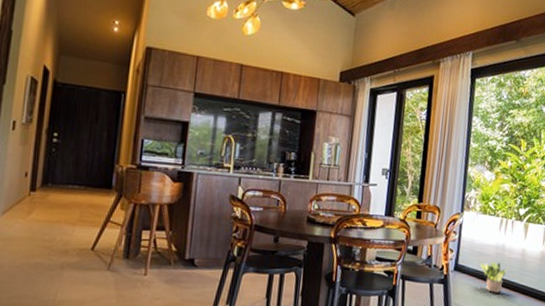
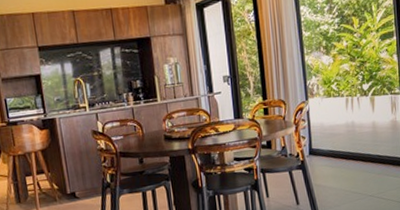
potted plant: present [480,260,509,293] -> none [333,138,362,168]

